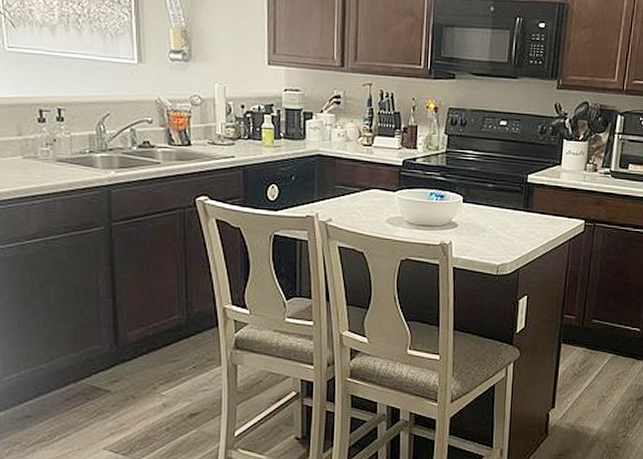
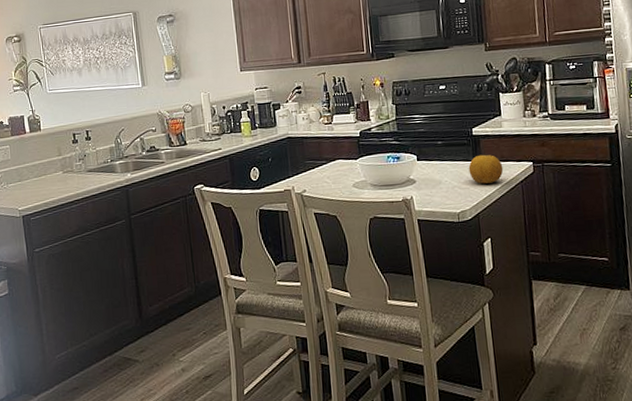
fruit: none [516,205,553,238] -> present [468,154,504,184]

